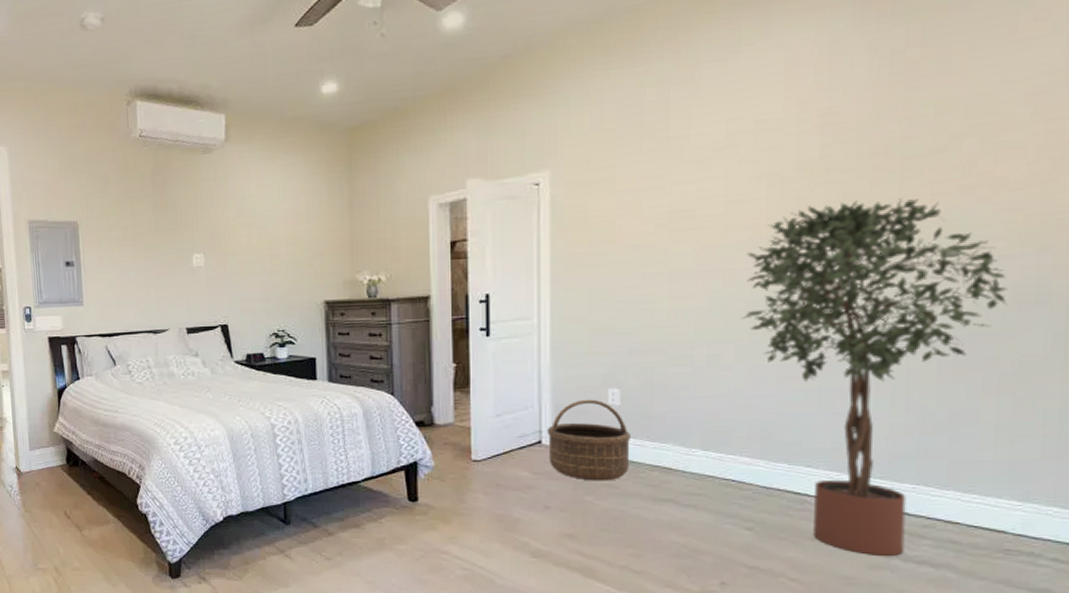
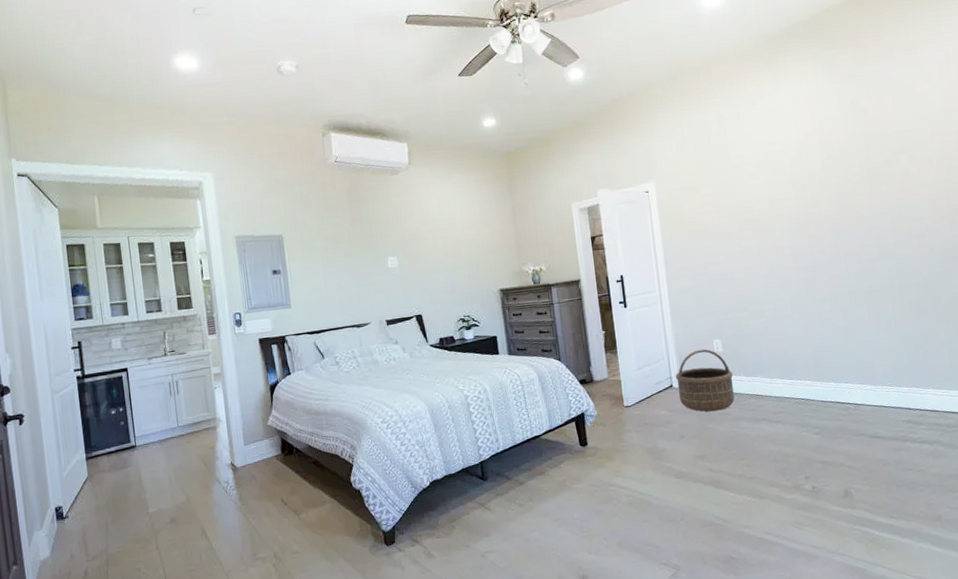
potted tree: present [741,198,1009,556] -> none [787,194,940,442]

